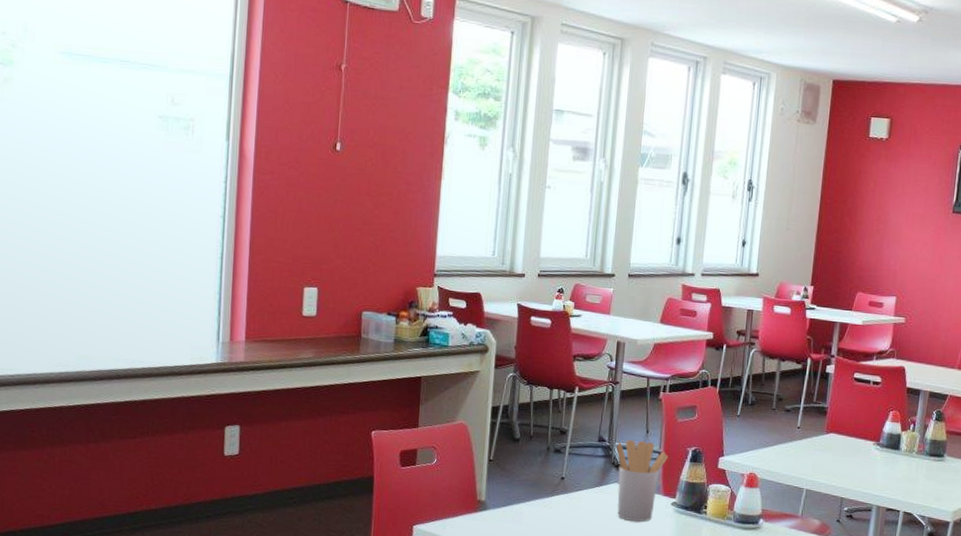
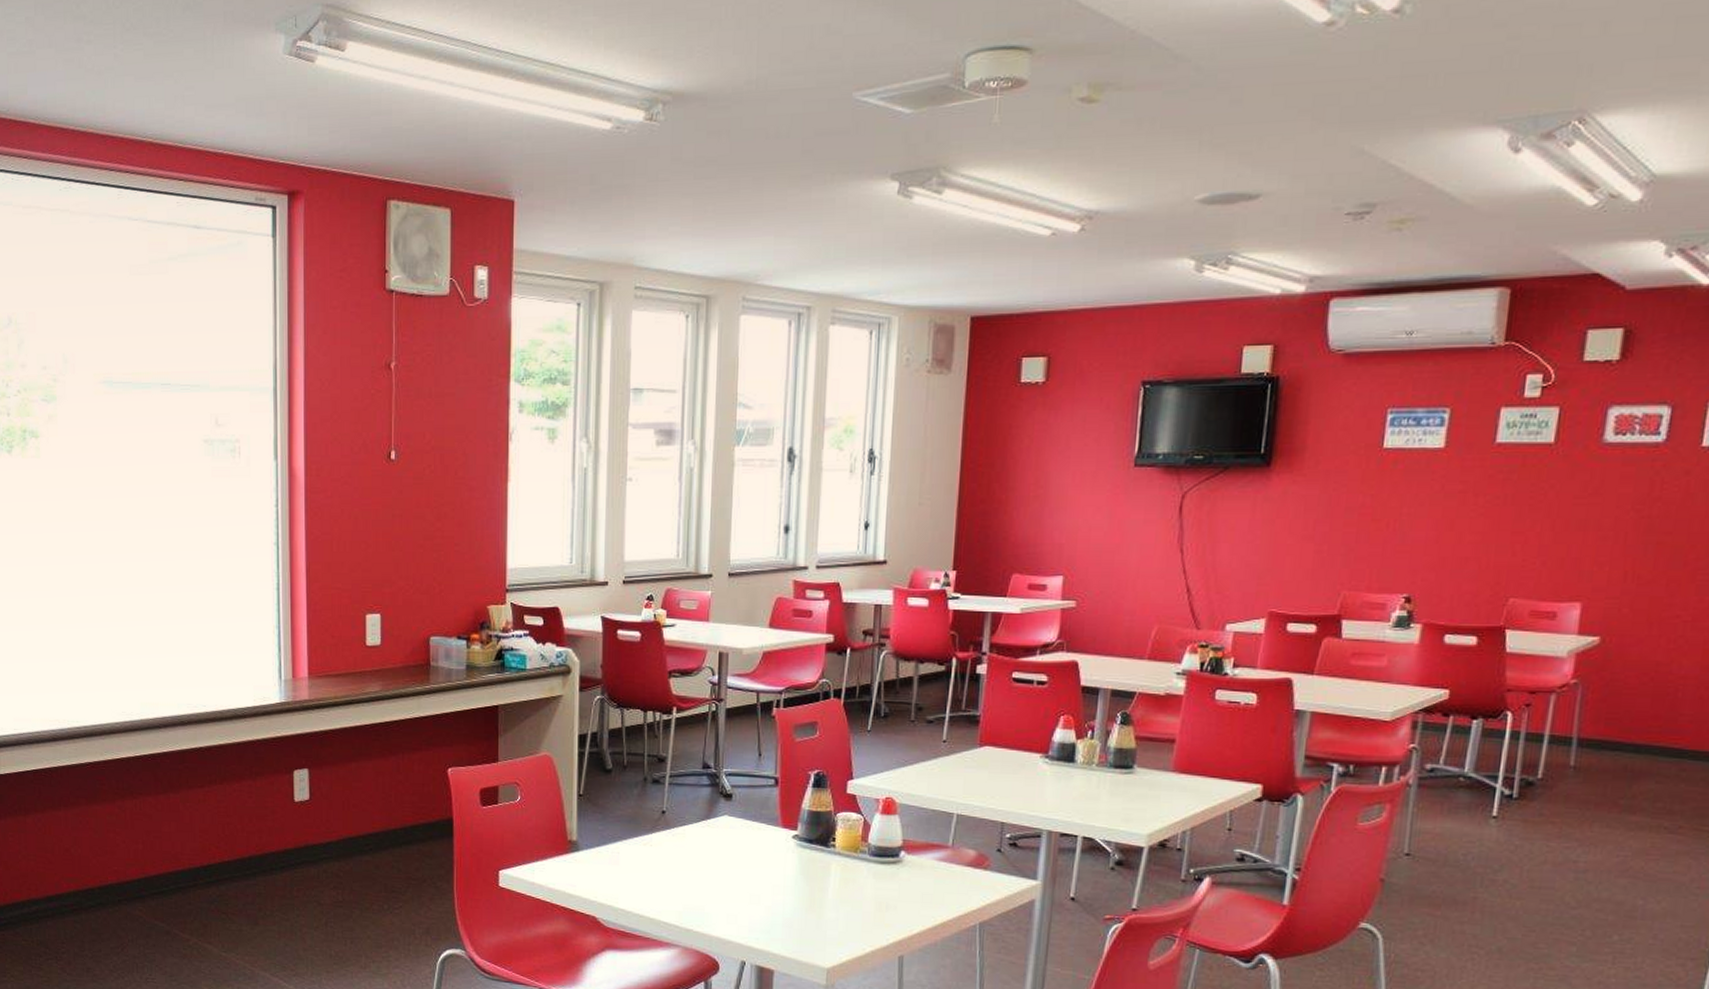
utensil holder: present [616,439,668,522] -> none [724,764,786,858]

